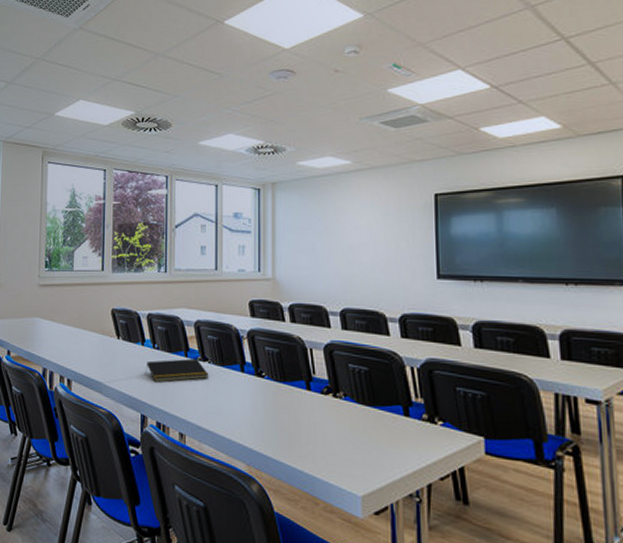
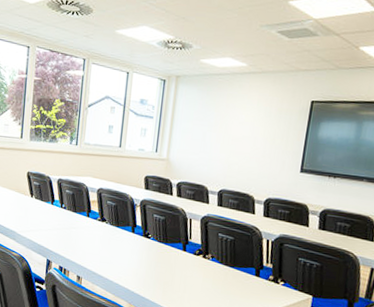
notepad: present [145,358,208,382] -> none [53,217,105,236]

